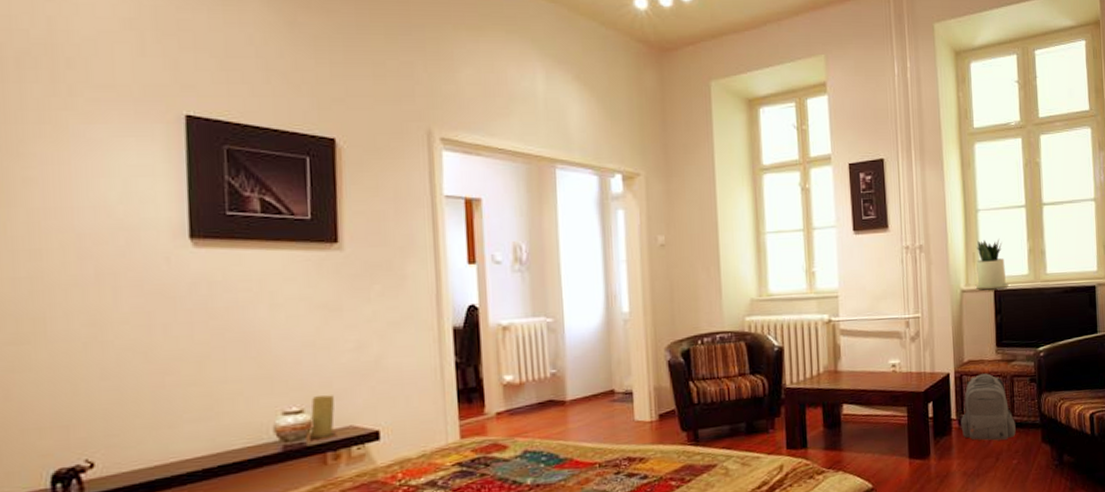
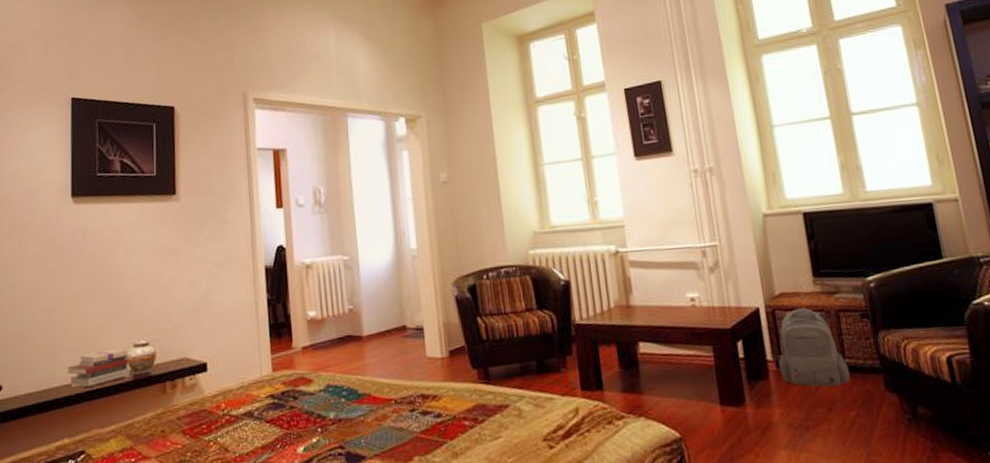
books: none [190,416,279,463] -> present [67,348,130,389]
candle: present [306,395,337,441] -> none [151,329,174,370]
planter: present [975,238,1009,290] -> none [776,155,821,214]

